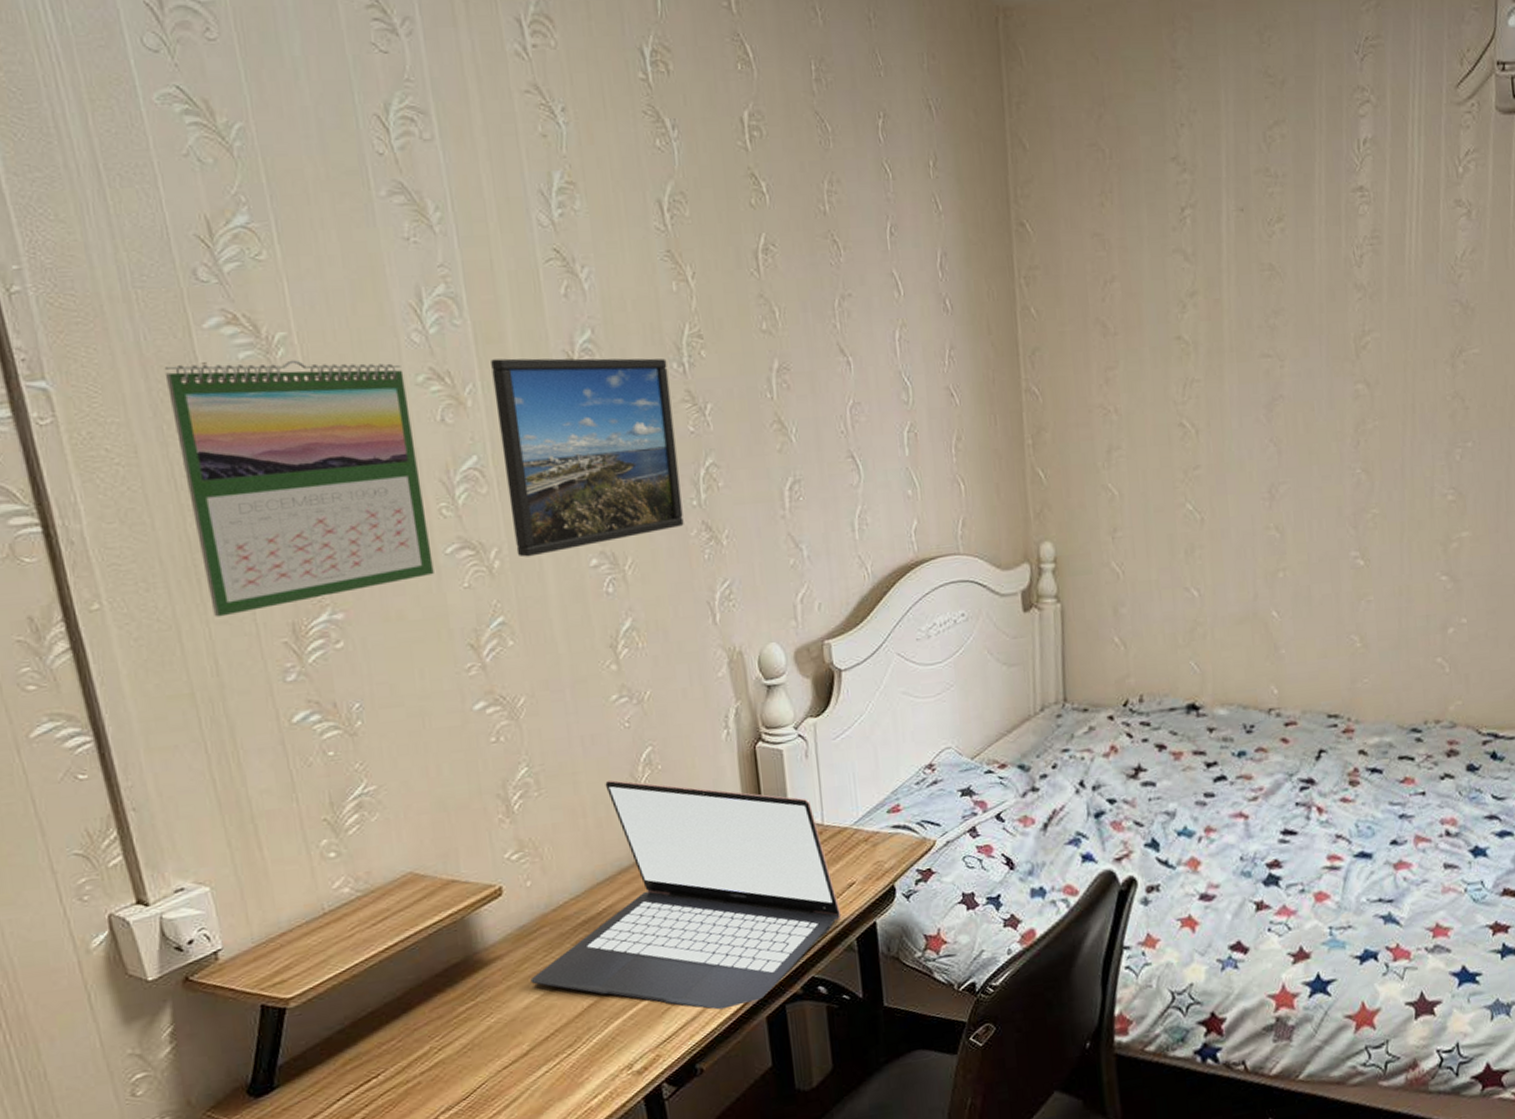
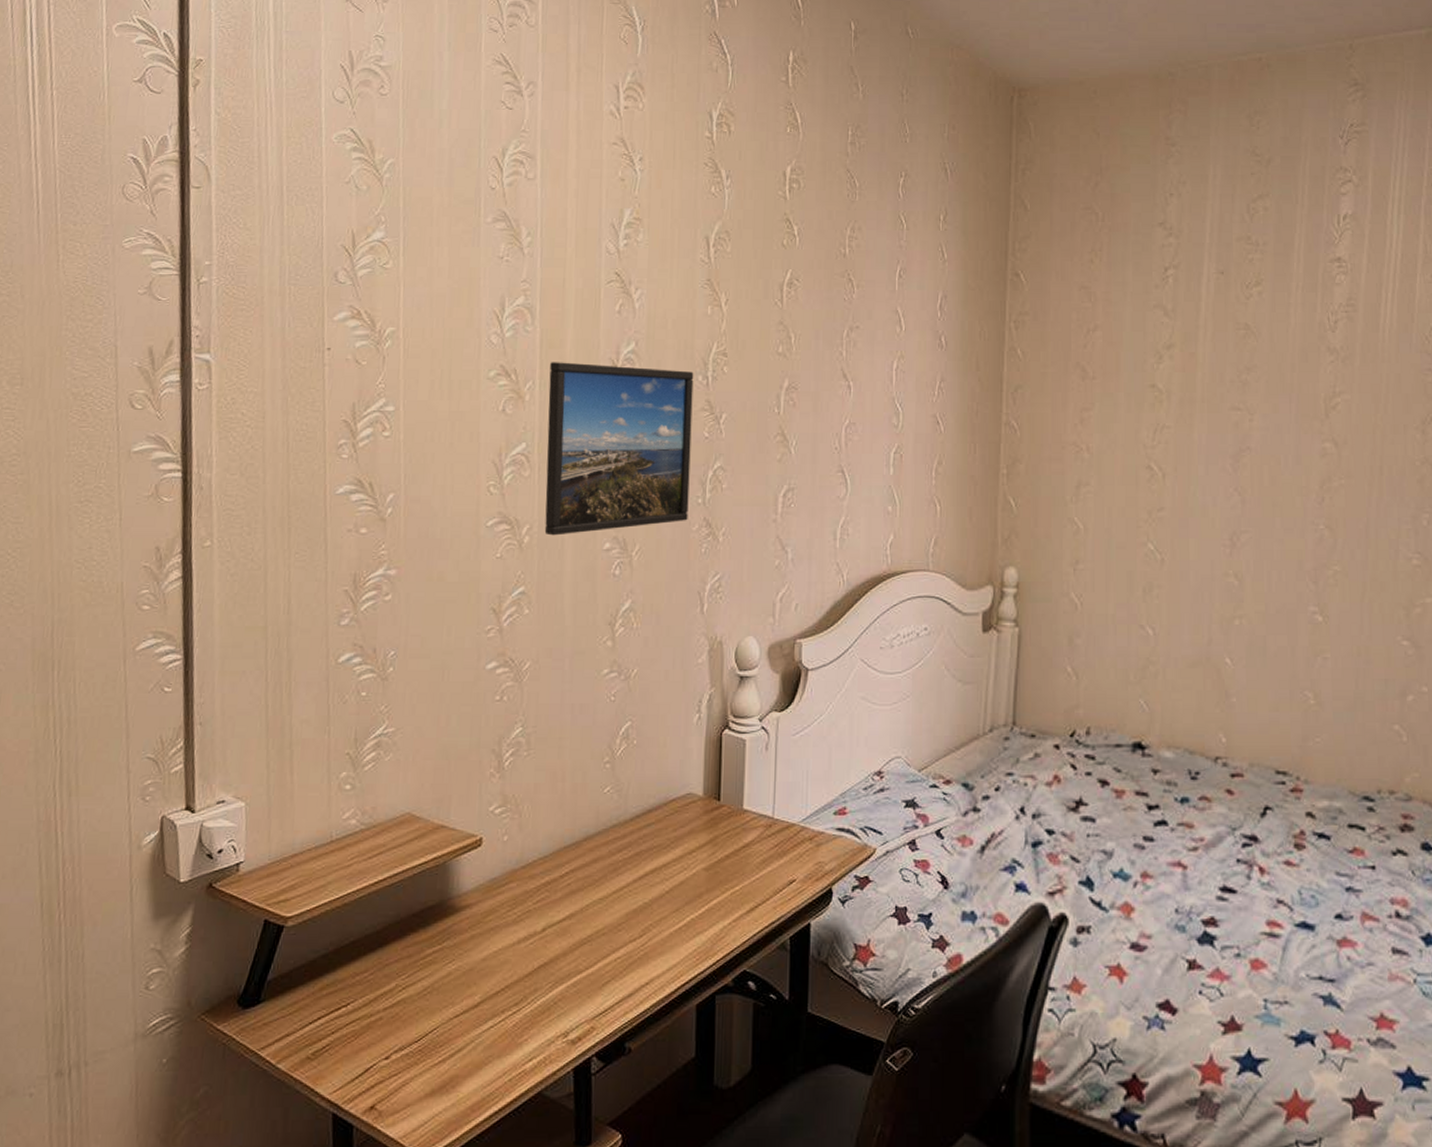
calendar: present [164,360,434,617] -> none [295,349,480,563]
laptop: present [530,779,842,1010] -> none [492,748,779,990]

